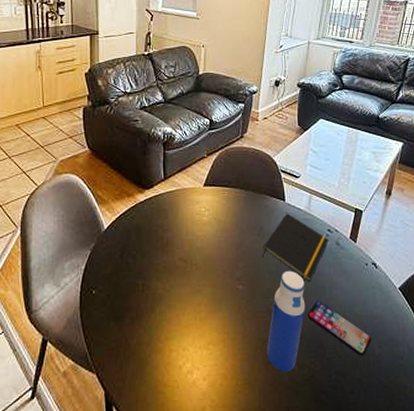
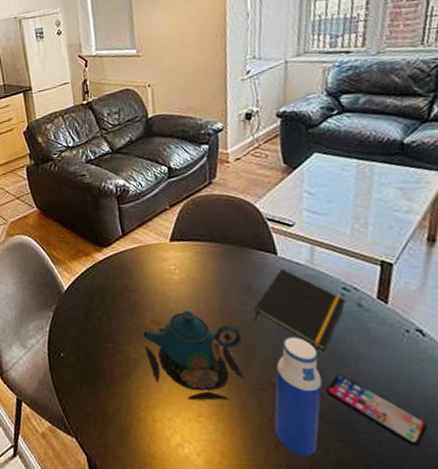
teapot: none [170,248,251,329] -> present [142,310,245,400]

